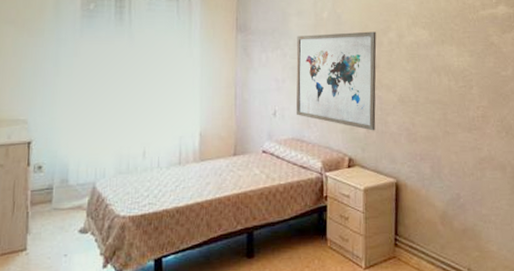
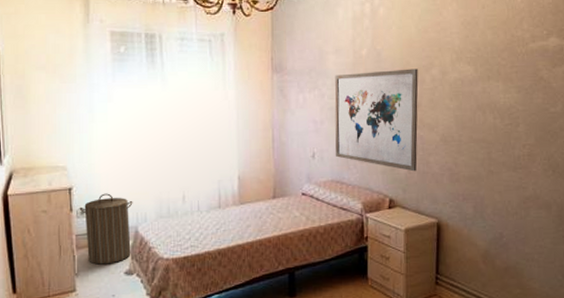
laundry hamper: none [37,148,92,222] -> present [79,193,133,265]

